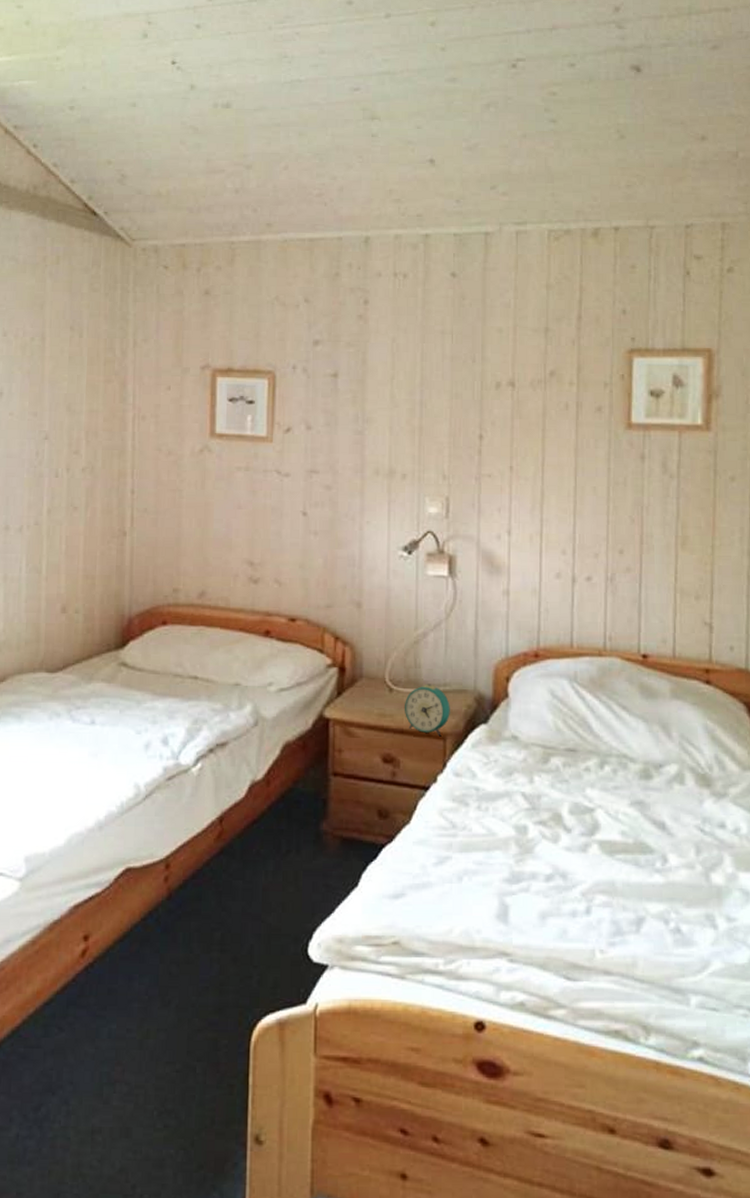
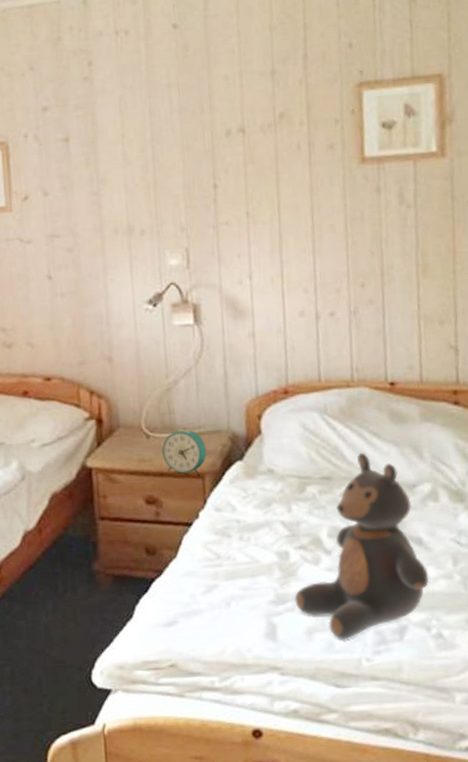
teddy bear: none [530,725,669,927] -> present [294,452,429,639]

